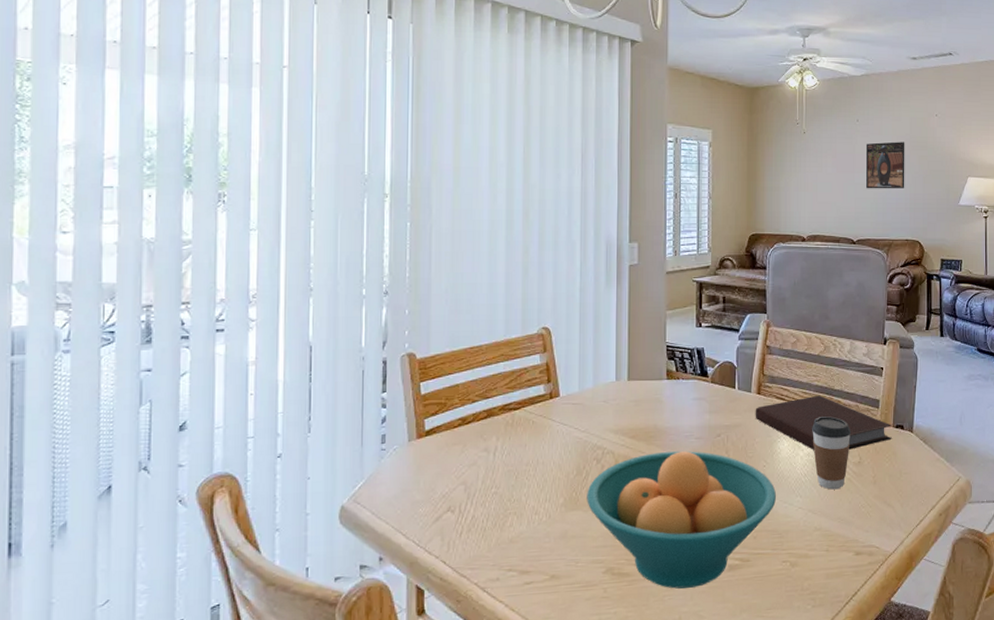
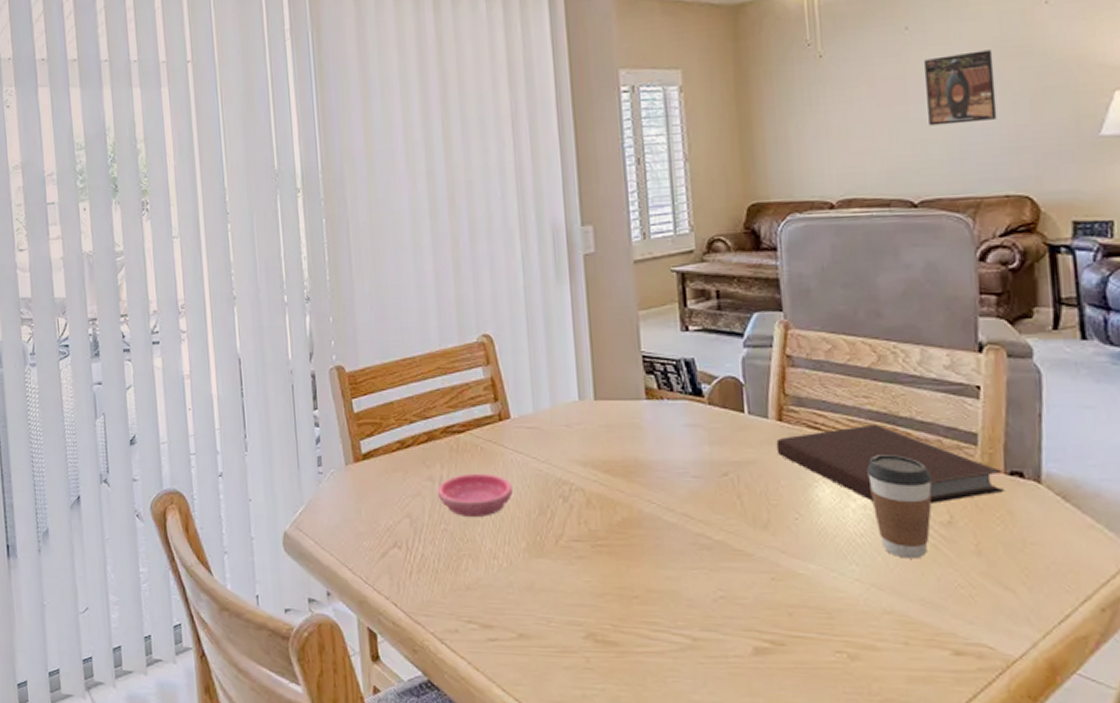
saucer: none [491,443,557,480] -> present [437,473,514,517]
fruit bowl: present [587,451,776,589] -> none [554,493,818,671]

